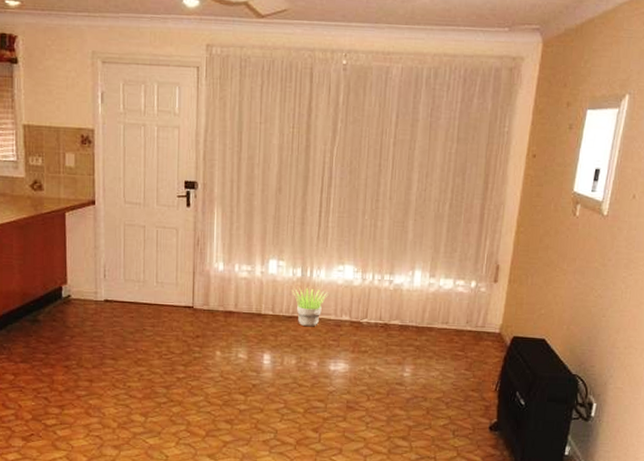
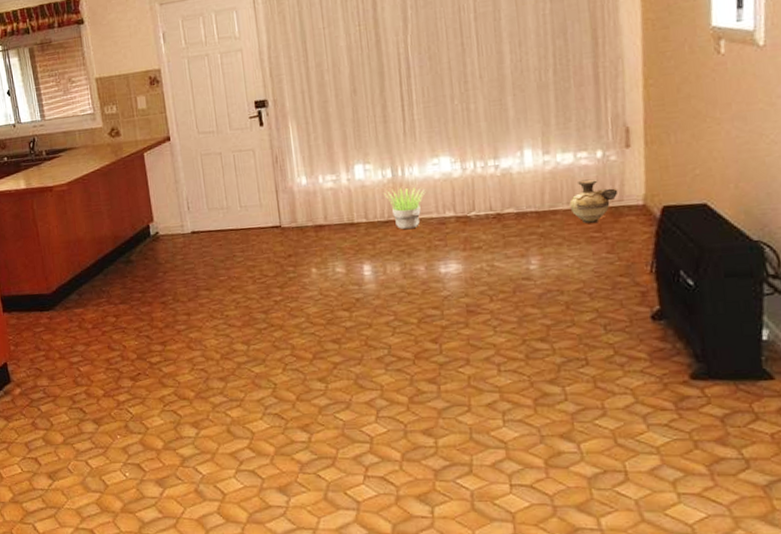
ceramic jug: none [443,304,483,344] -> present [569,179,618,224]

